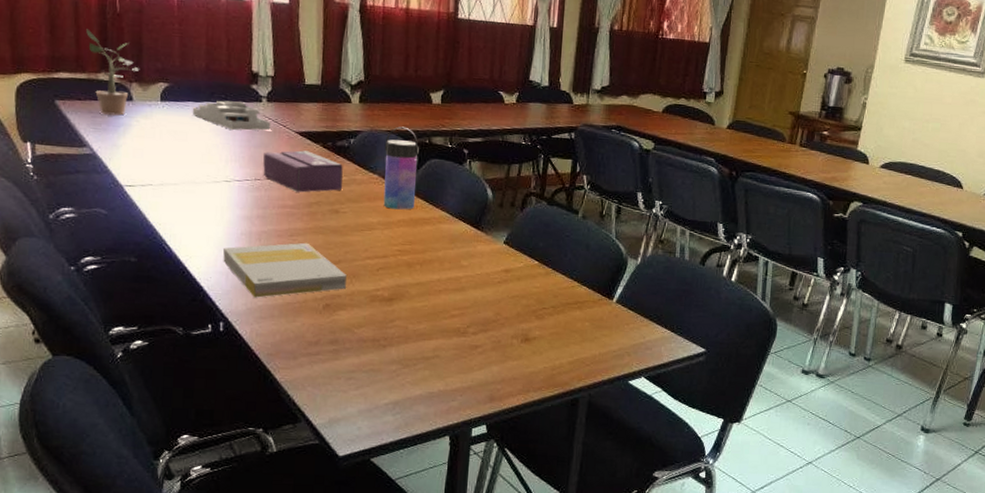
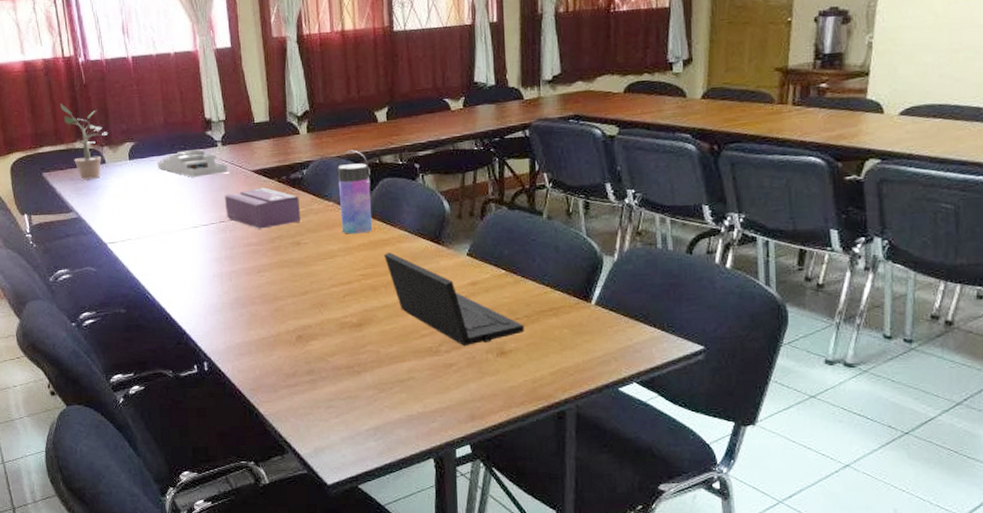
book: present [223,242,347,298] -> none [199,277,316,336]
laptop computer: none [423,230,550,330] -> present [384,251,524,347]

